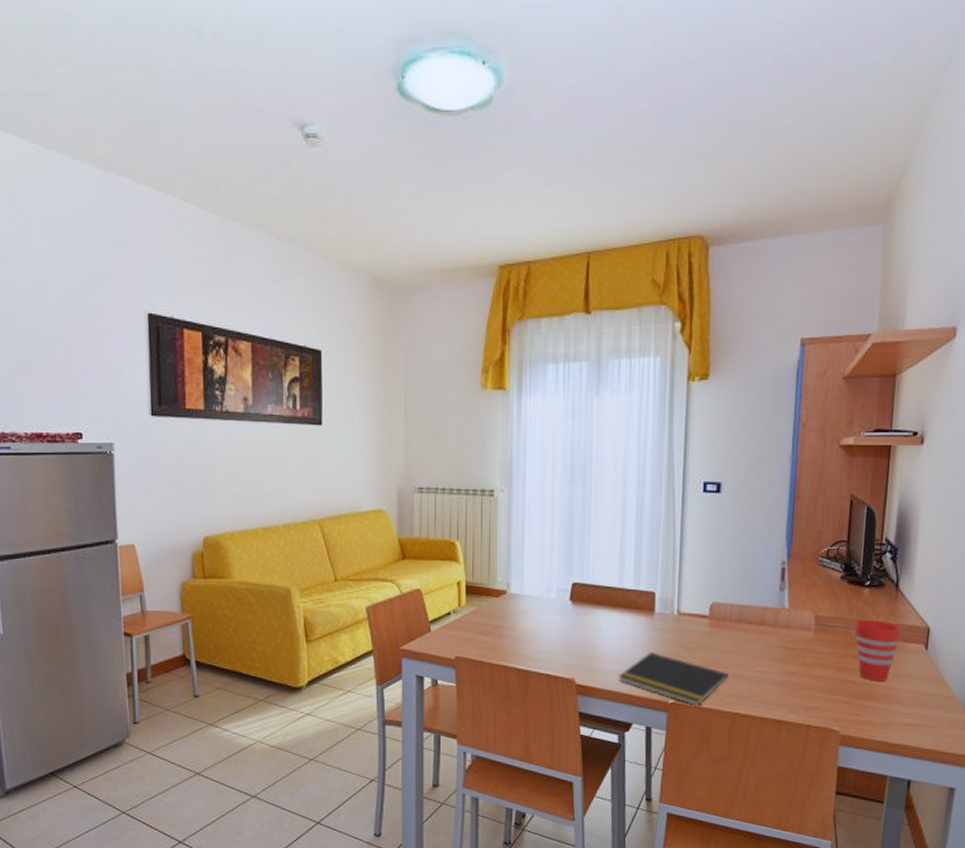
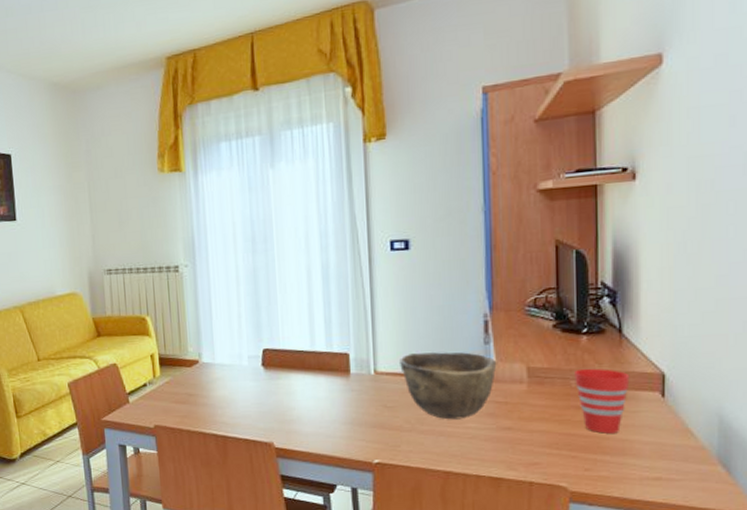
notepad: present [619,652,729,706] -> none [318,413,436,466]
bowl: none [701,596,789,663] -> present [398,352,497,420]

